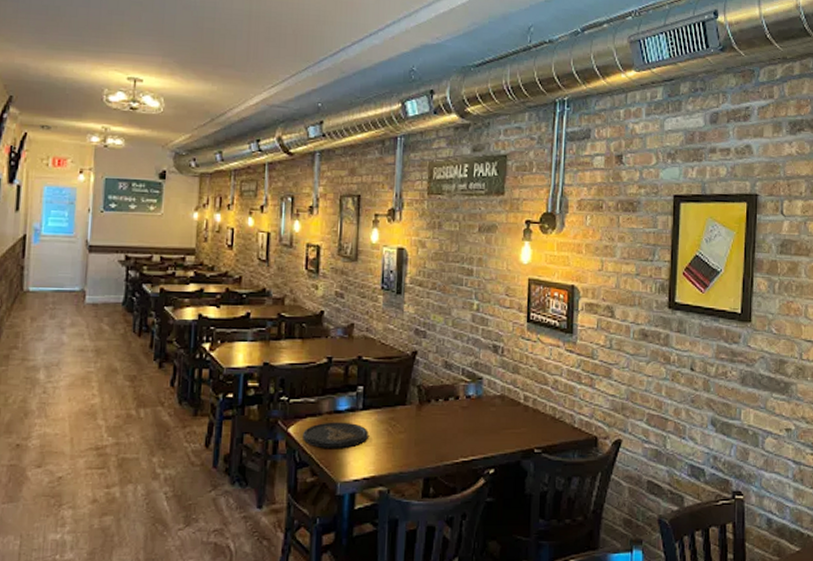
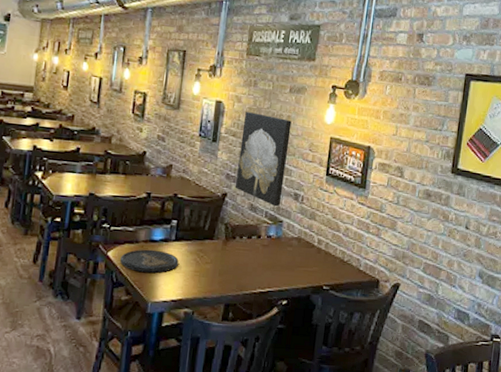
wall art: none [425,257,484,362] -> present [234,112,292,207]

